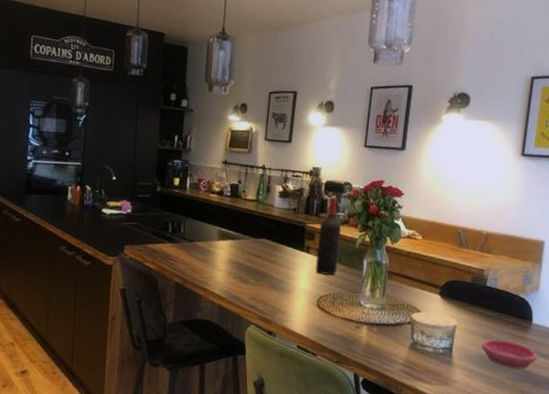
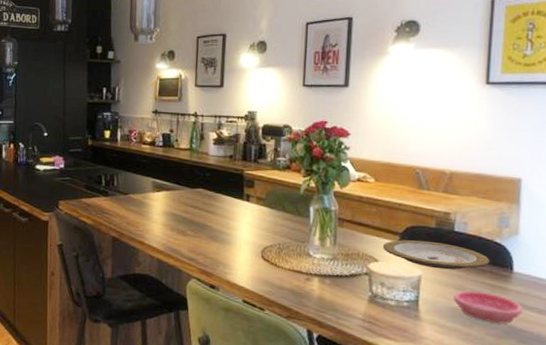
wine bottle: present [315,197,342,276] -> none [257,142,283,225]
plate: none [425,292,514,321] -> present [382,239,490,270]

